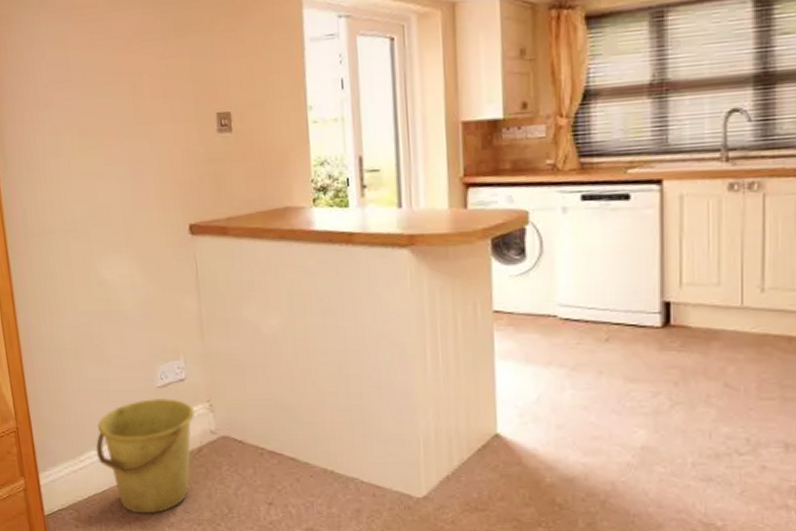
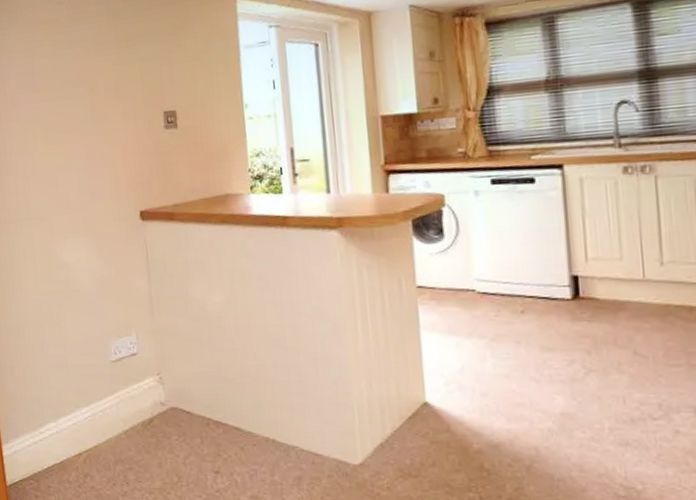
bucket: present [95,399,195,514] -> none [54,372,147,484]

